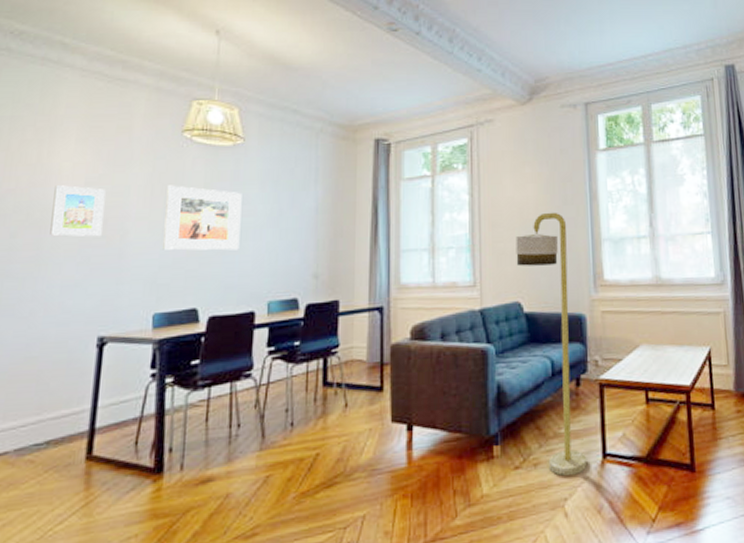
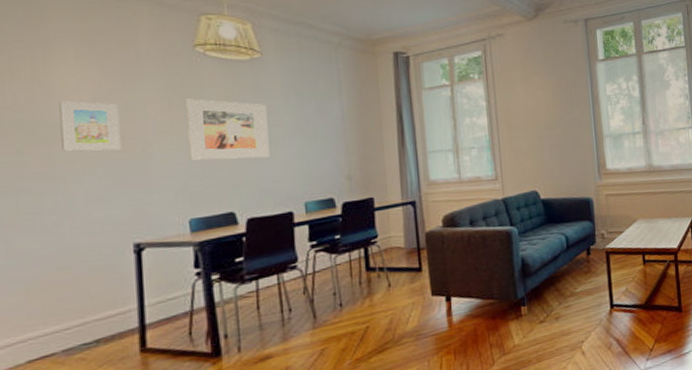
floor lamp: present [515,212,588,476] -> none [530,114,599,325]

